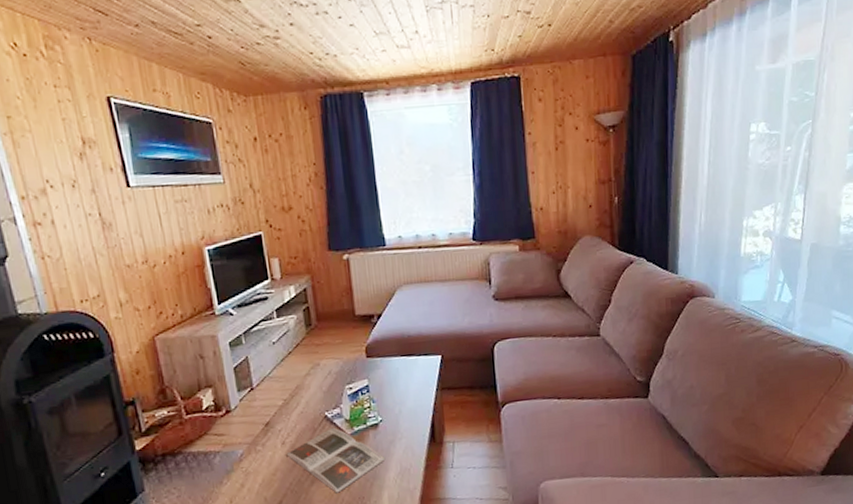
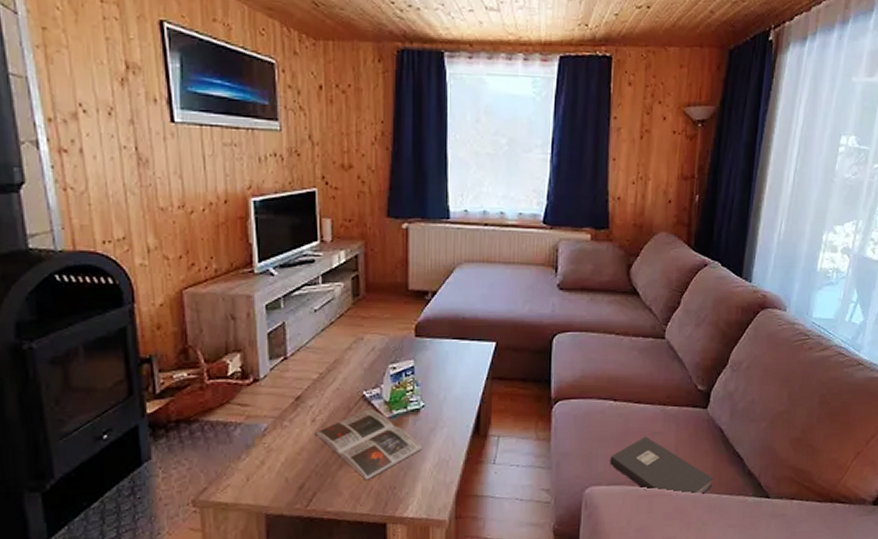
book: none [560,429,662,481] -> present [610,436,714,495]

